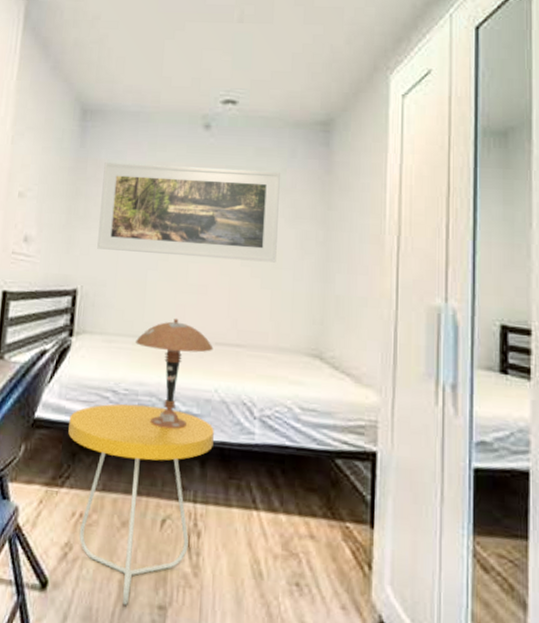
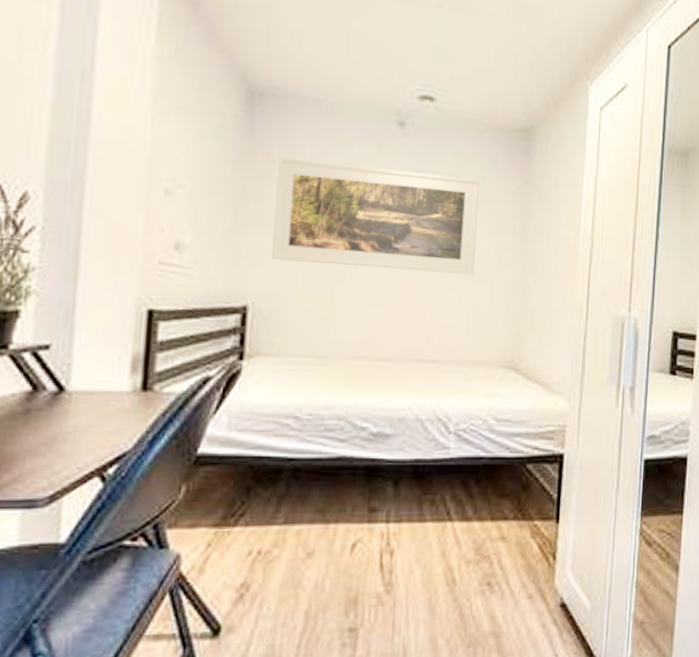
side table: present [68,404,214,605] -> none [241,430,408,635]
table lamp: present [135,318,214,429] -> none [319,335,408,451]

